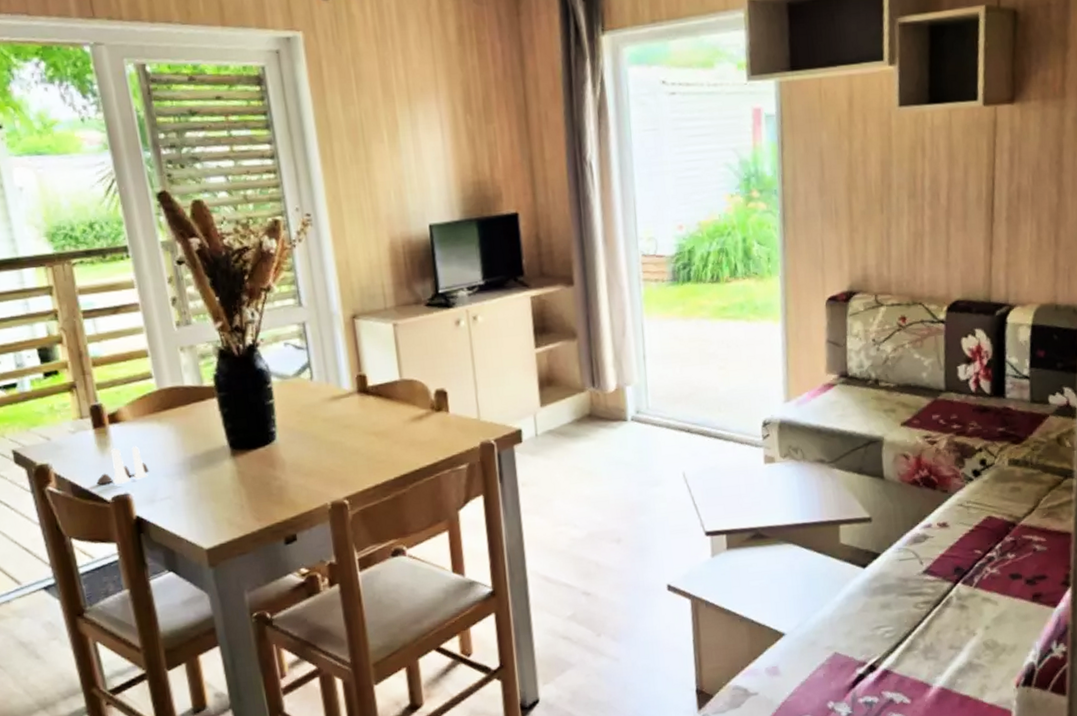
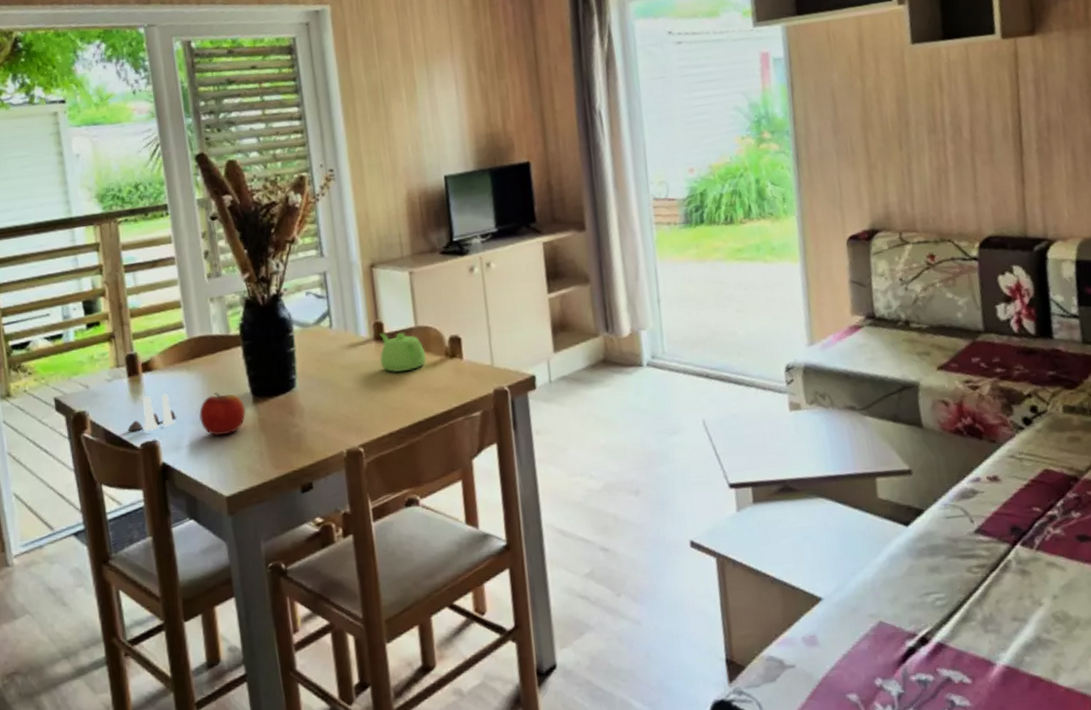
apple: none [174,445,224,489] -> present [199,392,246,436]
teapot: none [363,385,412,425] -> present [379,332,426,372]

